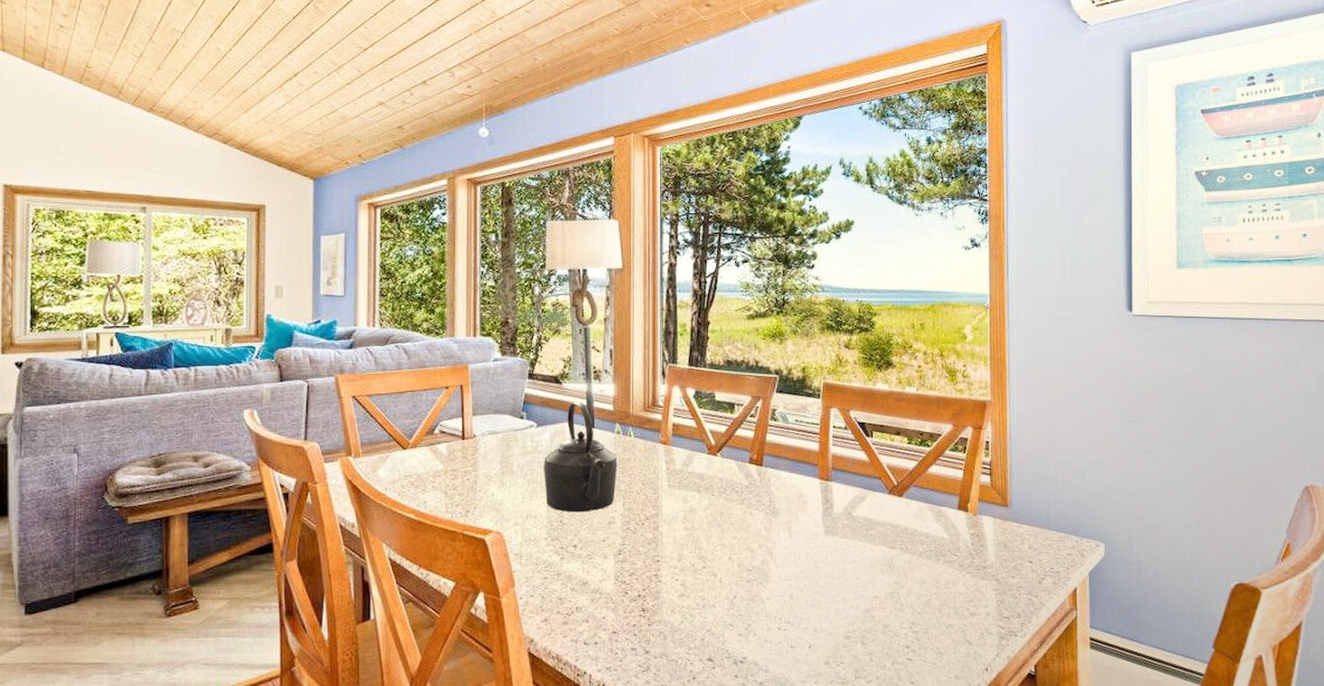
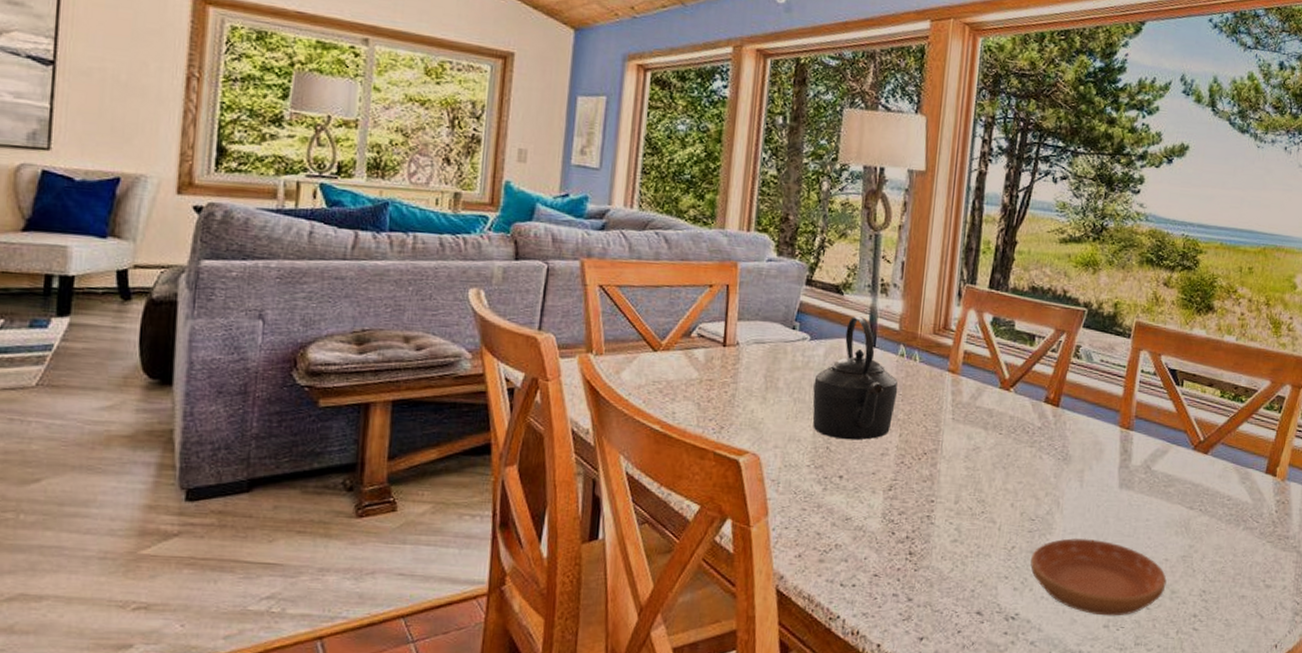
saucer: none [752,583,878,653] -> present [1030,538,1167,616]

